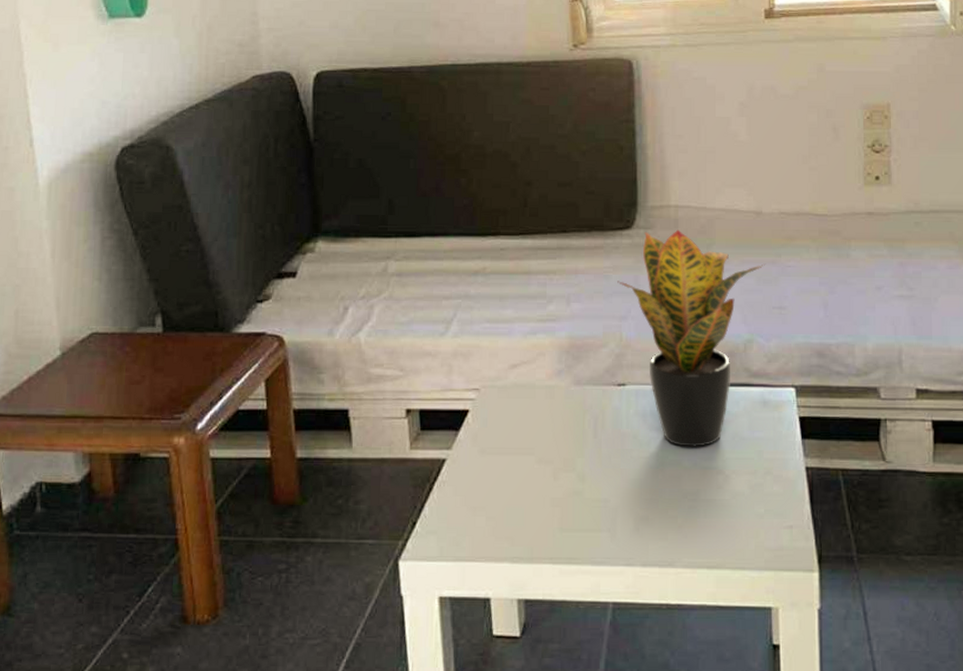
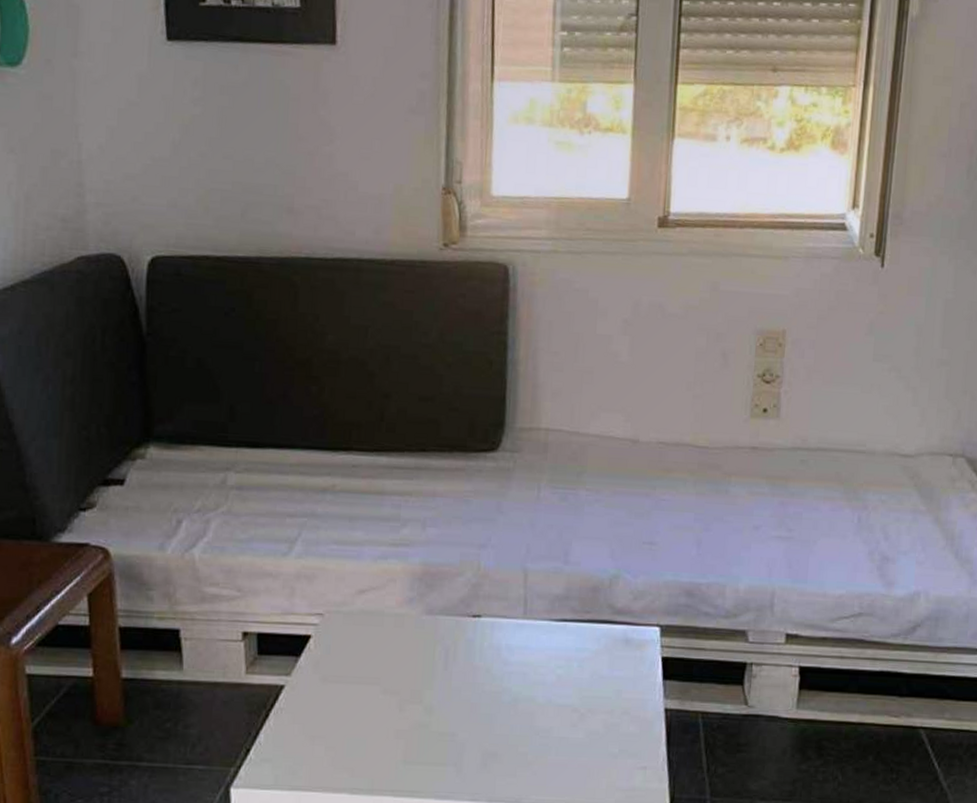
potted plant: present [617,229,765,447] -> none [478,454,638,684]

